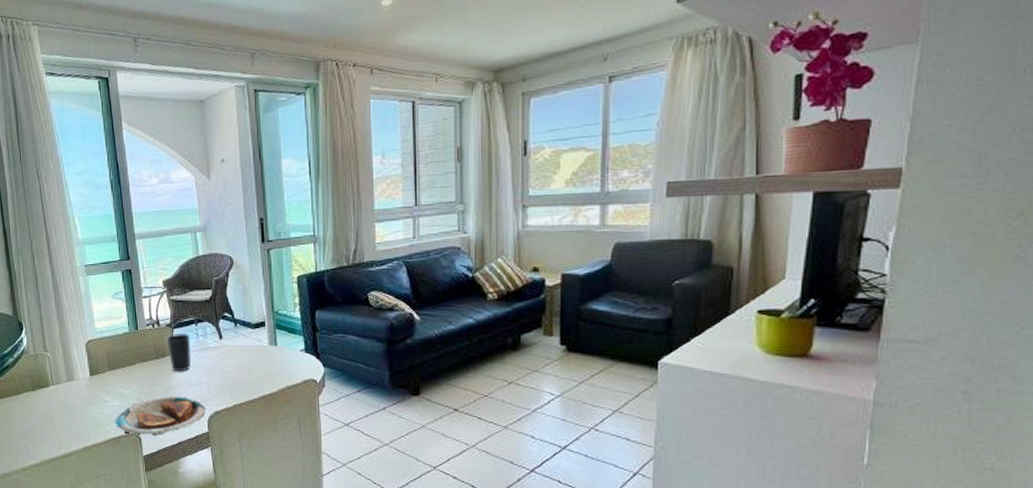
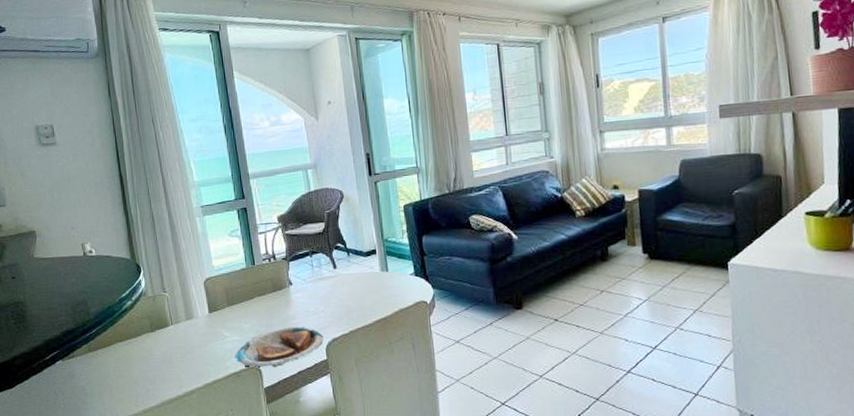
cup: present [166,334,191,372] -> none [282,266,307,303]

